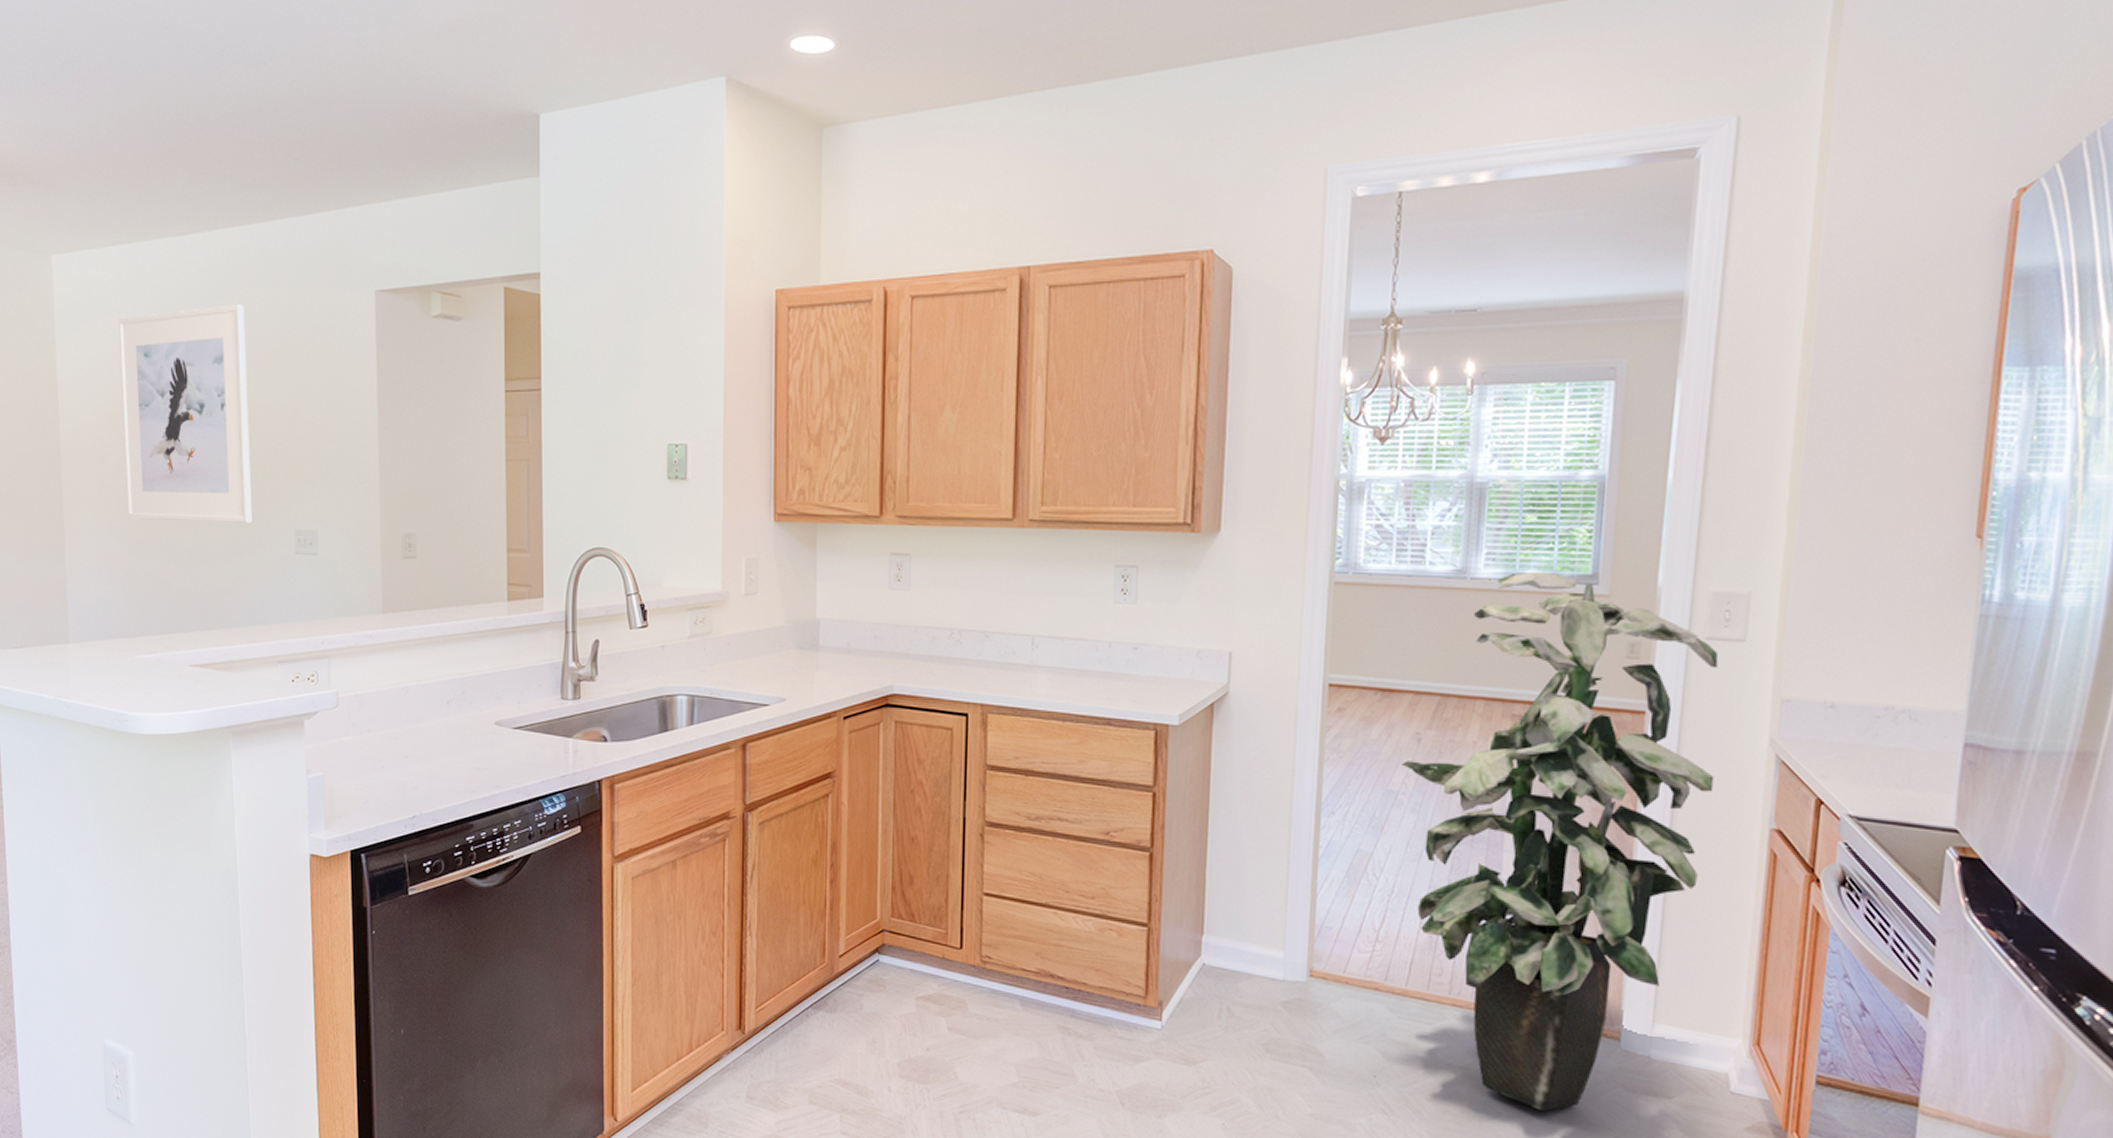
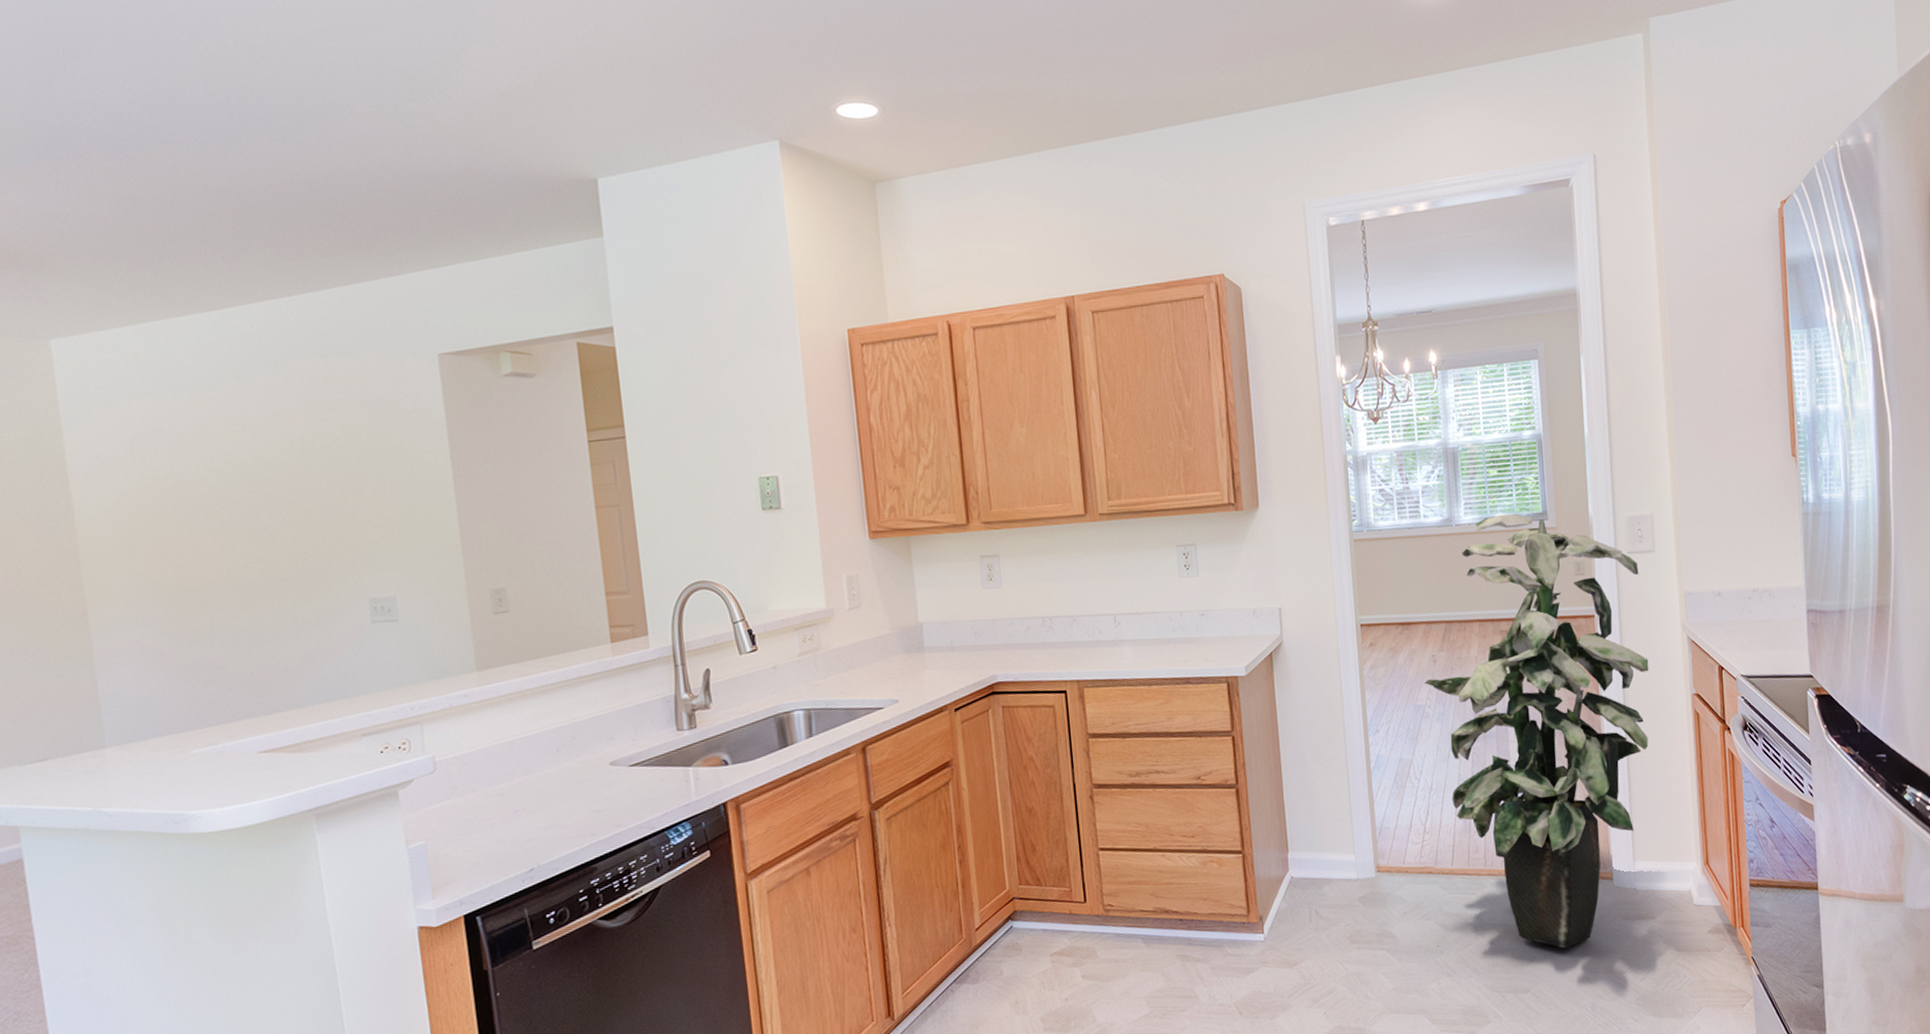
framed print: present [117,304,252,523] -> none [138,377,319,608]

